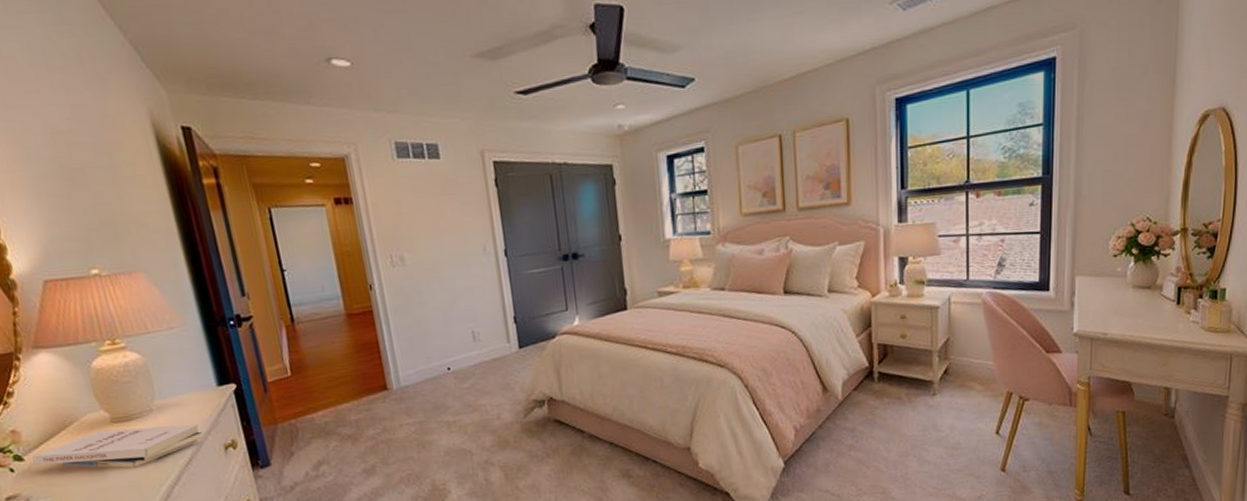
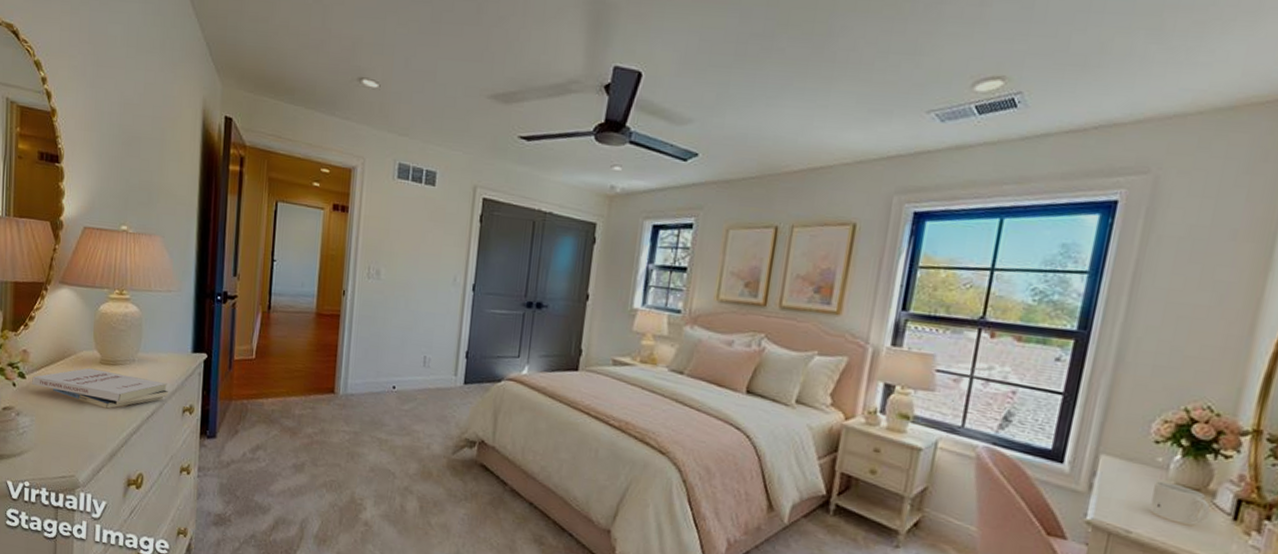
mug: none [1118,286,1161,318] -> present [1149,481,1211,526]

